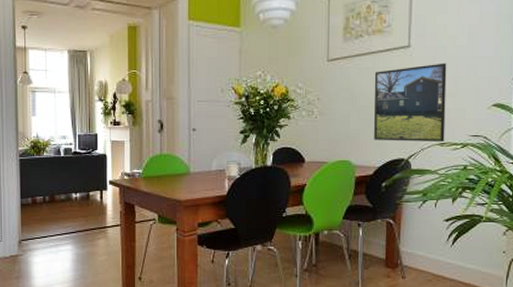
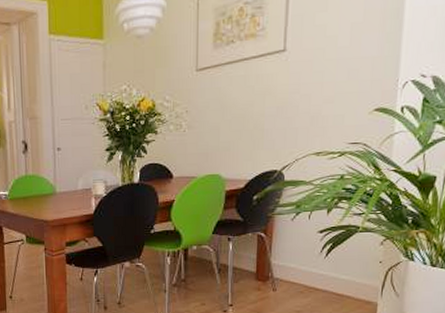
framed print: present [374,63,447,142] -> none [245,66,326,153]

